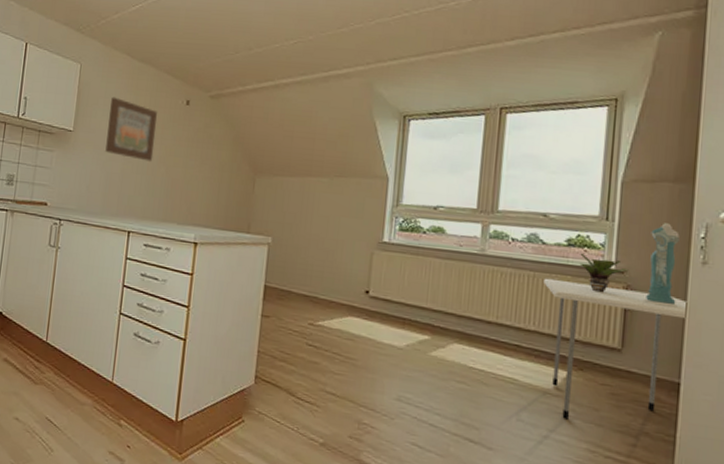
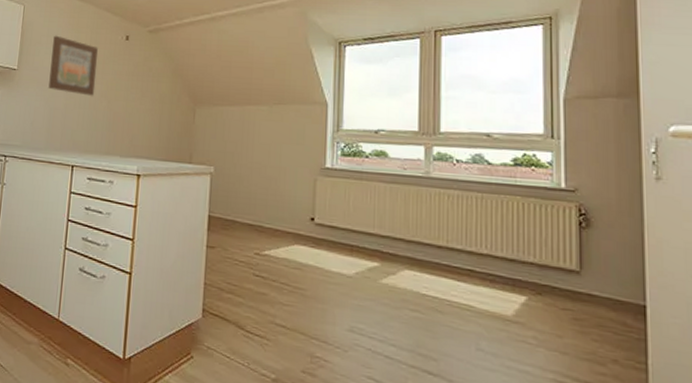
dining table: present [544,278,689,420] -> none [493,199,647,348]
potted plant: present [579,254,629,293] -> none [528,173,580,213]
dress: present [642,223,680,308] -> none [597,139,635,226]

